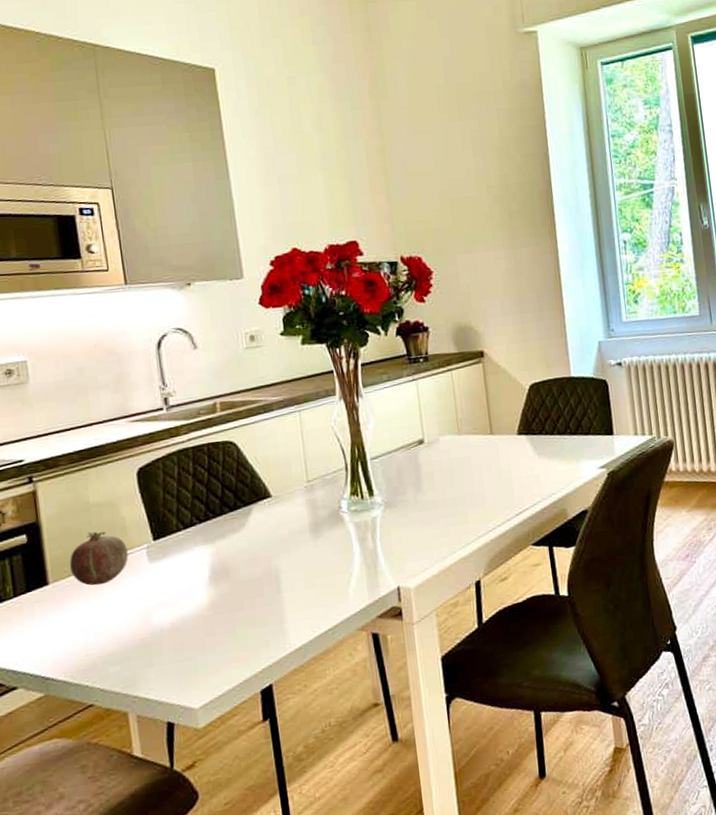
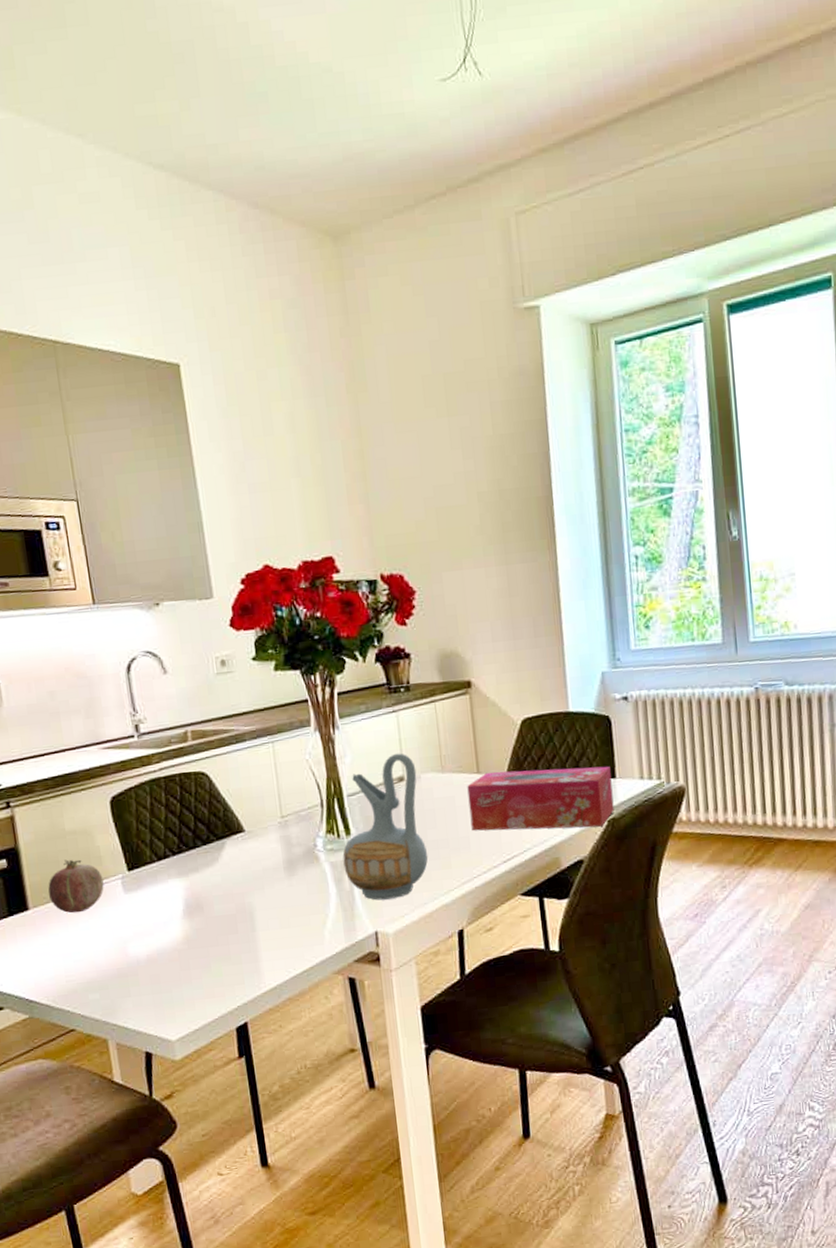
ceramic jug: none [366,418,447,557] -> present [342,753,428,901]
tissue box: none [481,424,613,488] -> present [467,766,614,831]

